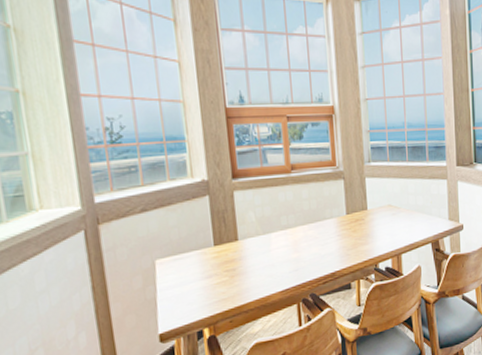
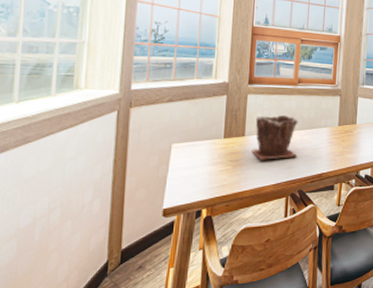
plant pot: none [247,210,303,266] -> present [252,115,298,160]

